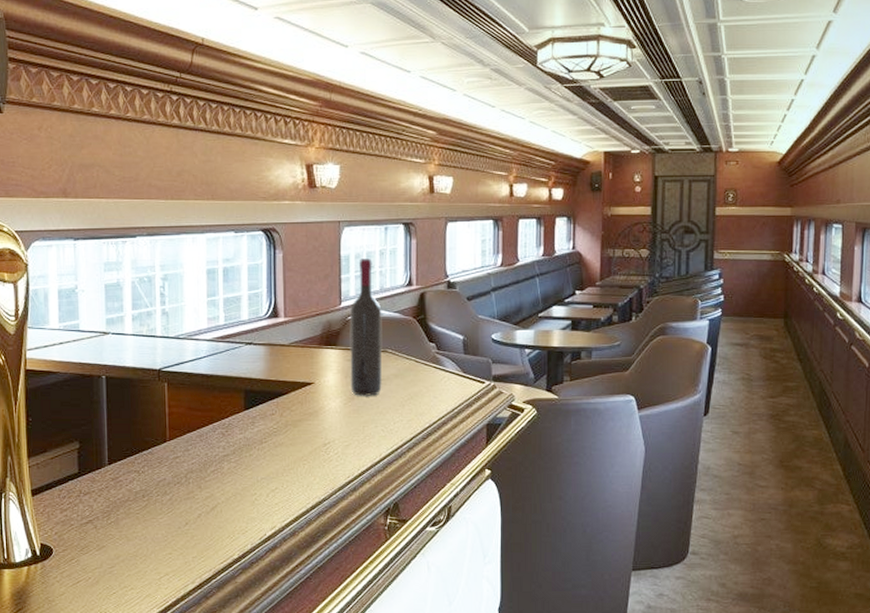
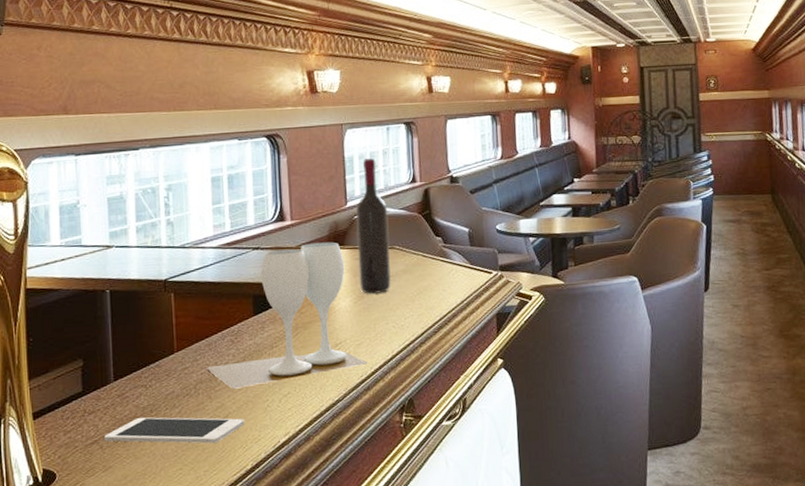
cell phone: none [99,501,232,531] -> present [104,417,244,444]
wineglass: none [196,341,356,480] -> present [205,242,368,389]

